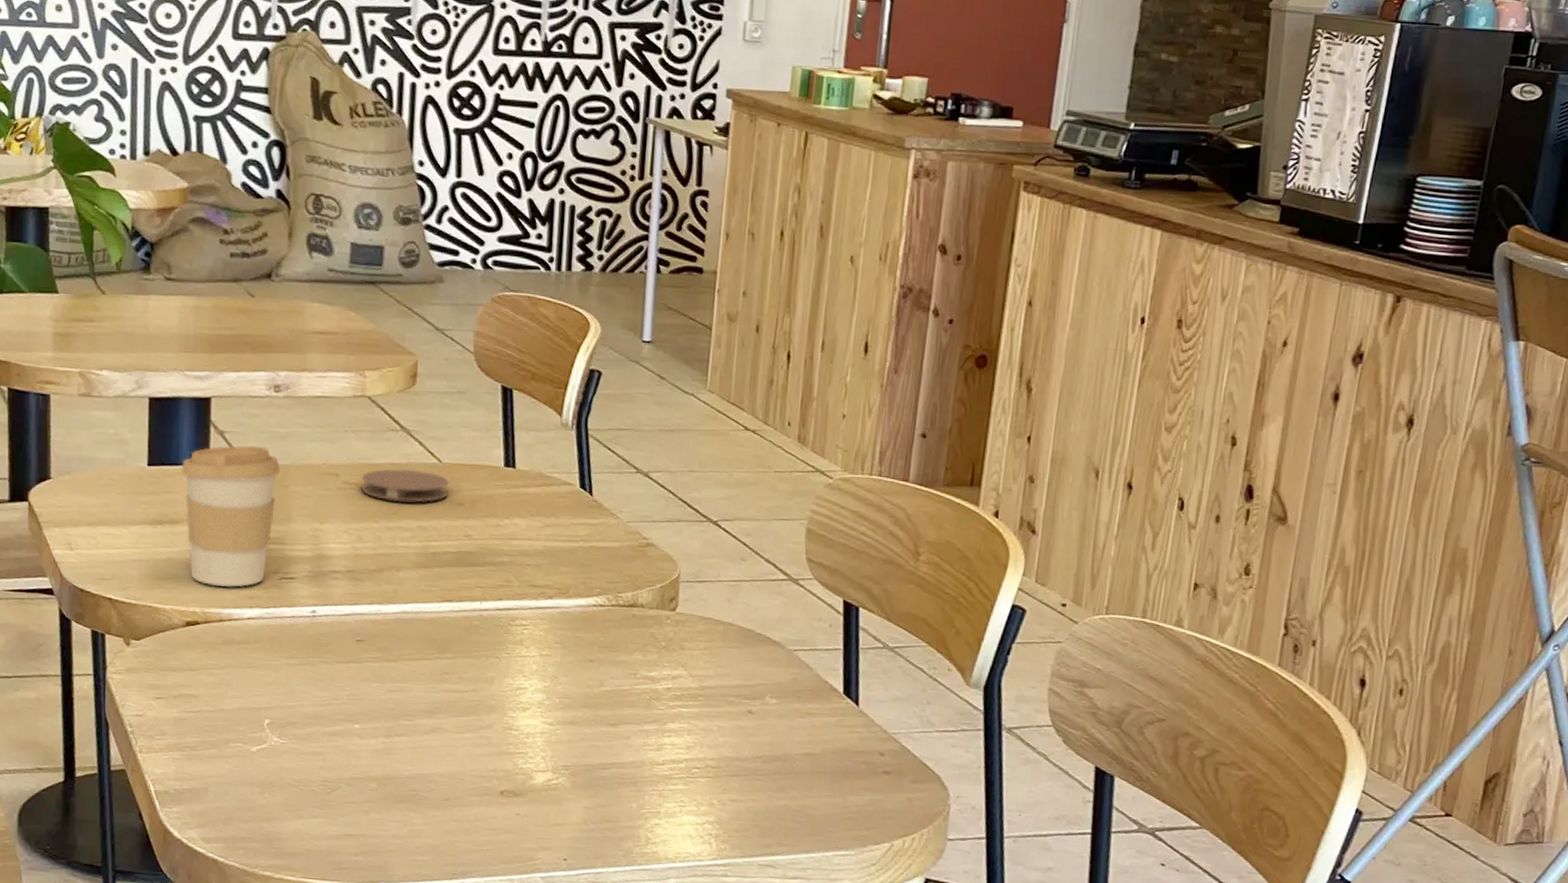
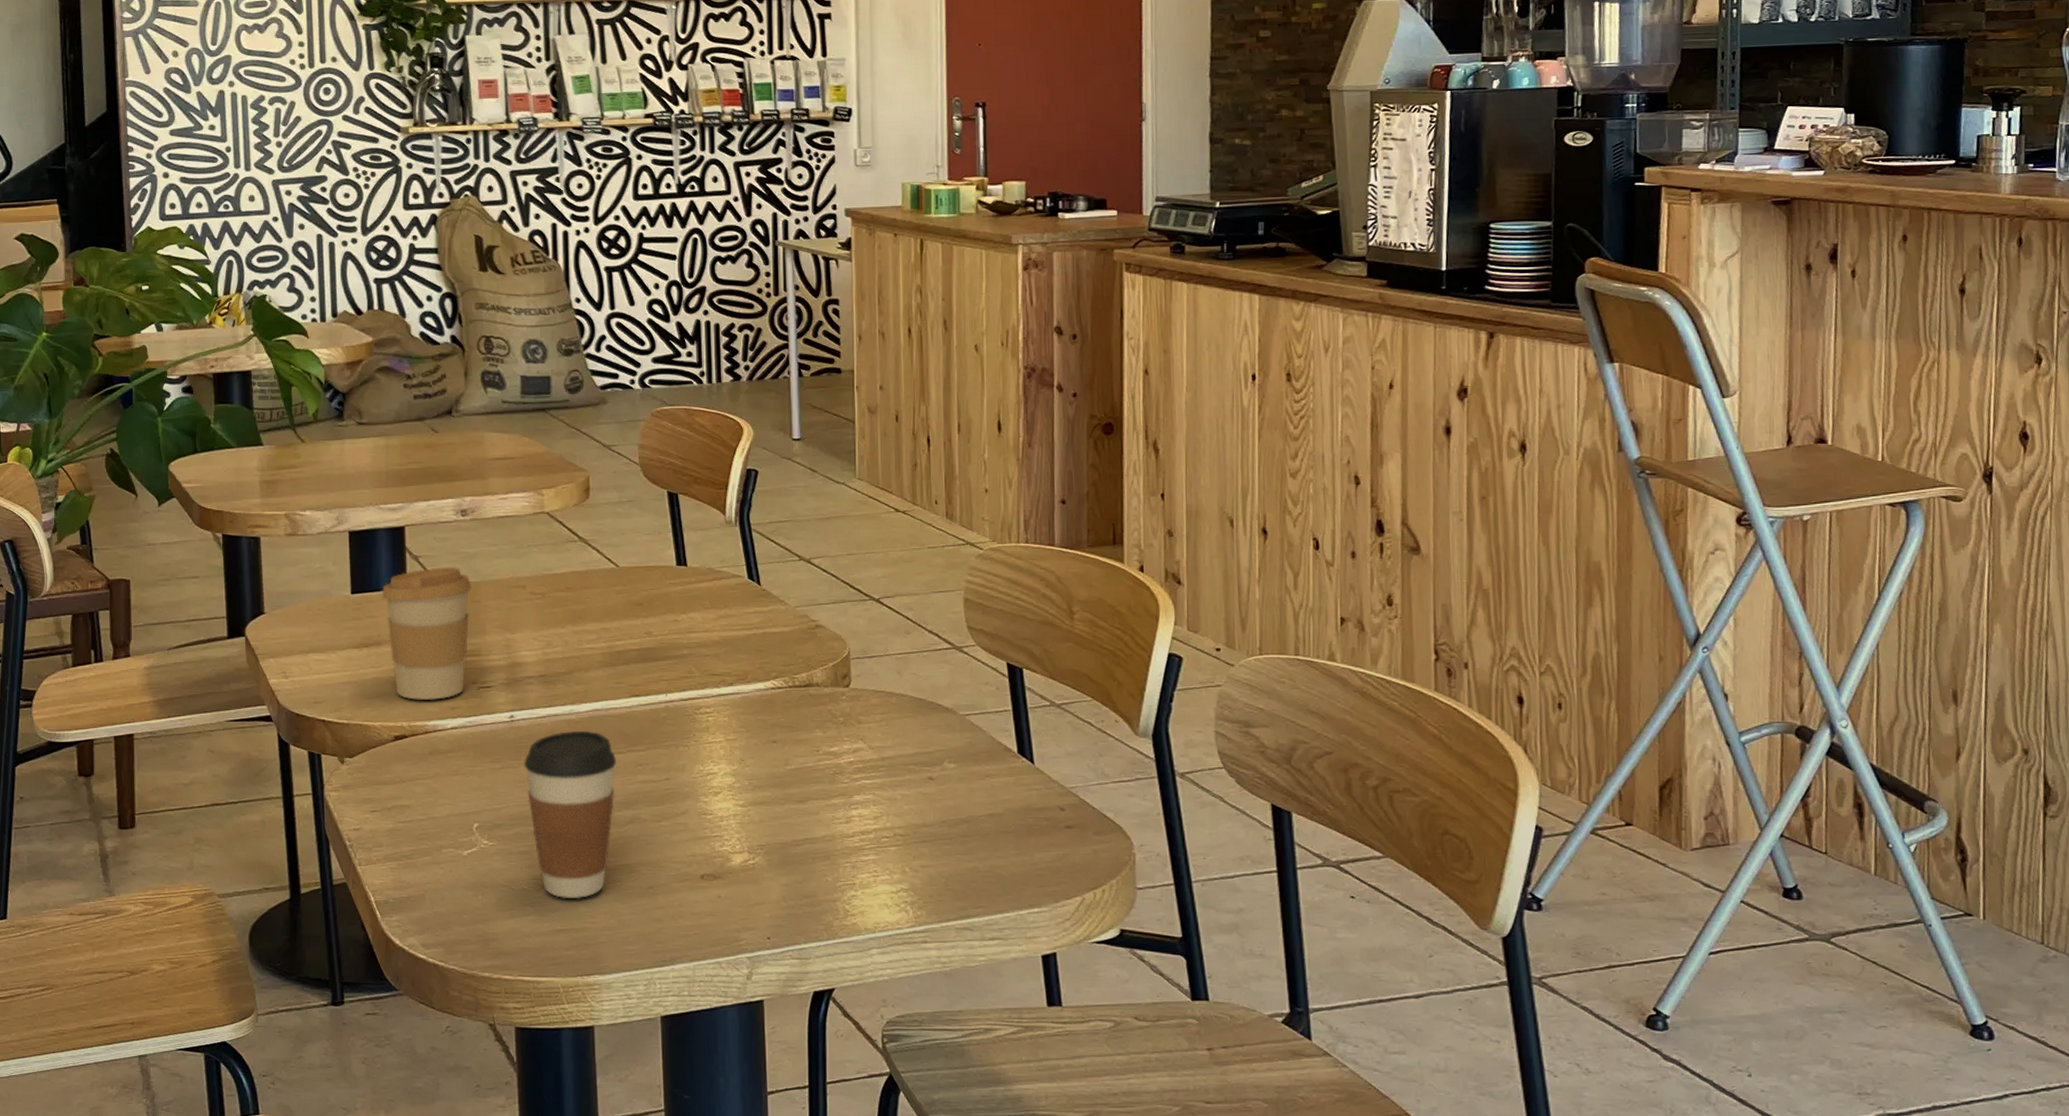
coffee cup: none [323,632,423,806] -> present [524,730,617,899]
coaster: present [360,468,449,503] -> none [546,575,627,607]

